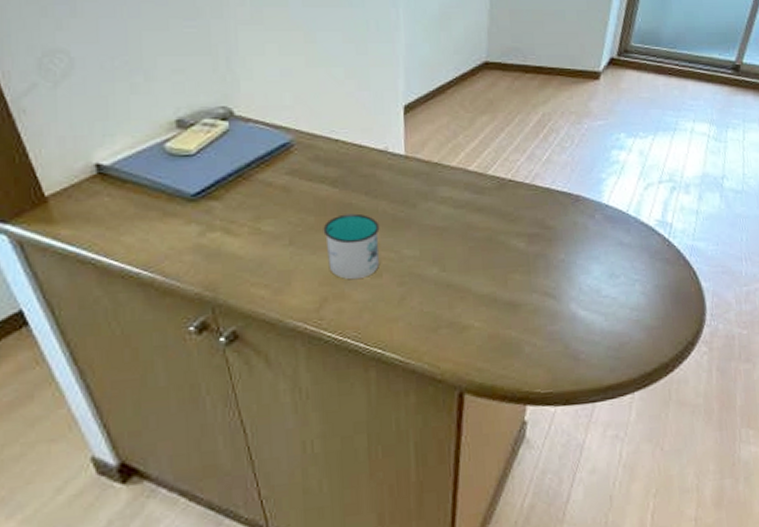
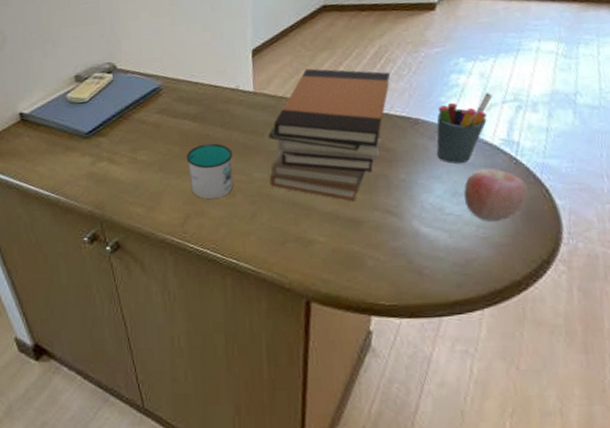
book stack: none [421,133,553,283] -> present [268,68,391,202]
pen holder: none [595,171,650,244] -> present [436,92,492,163]
apple: none [619,249,679,305] -> present [463,168,529,222]

